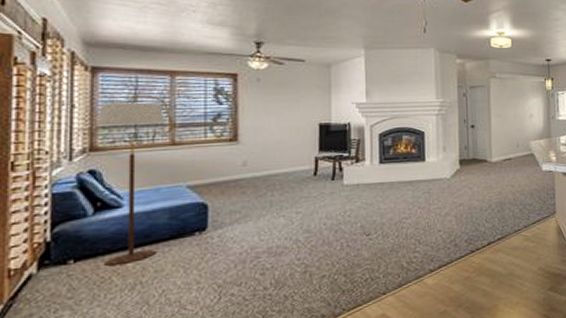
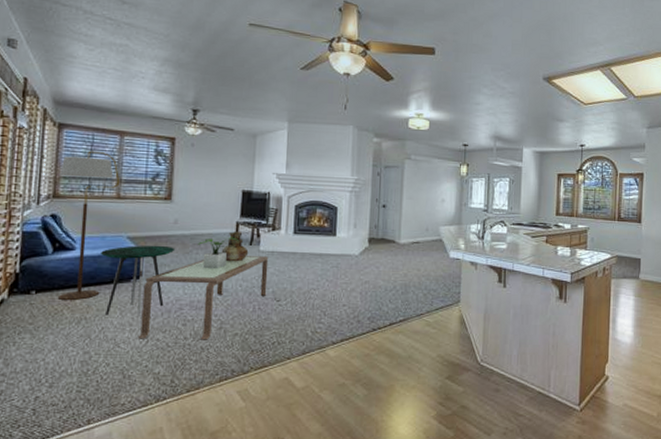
side table: none [154,191,246,276] -> present [100,245,175,316]
coffee table: none [207,190,355,297] -> present [137,256,269,340]
potted plant: none [271,173,320,210] -> present [197,237,240,268]
vessel: none [300,167,331,201] -> present [221,232,249,262]

